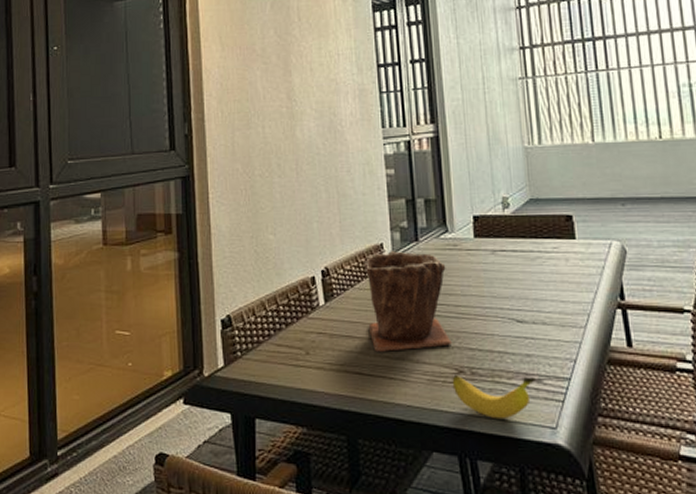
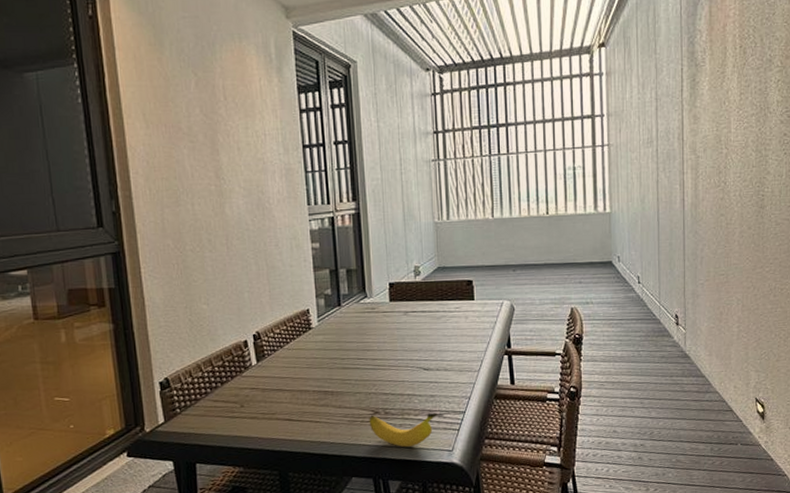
plant pot: present [363,251,453,352] -> none [291,315,370,401]

